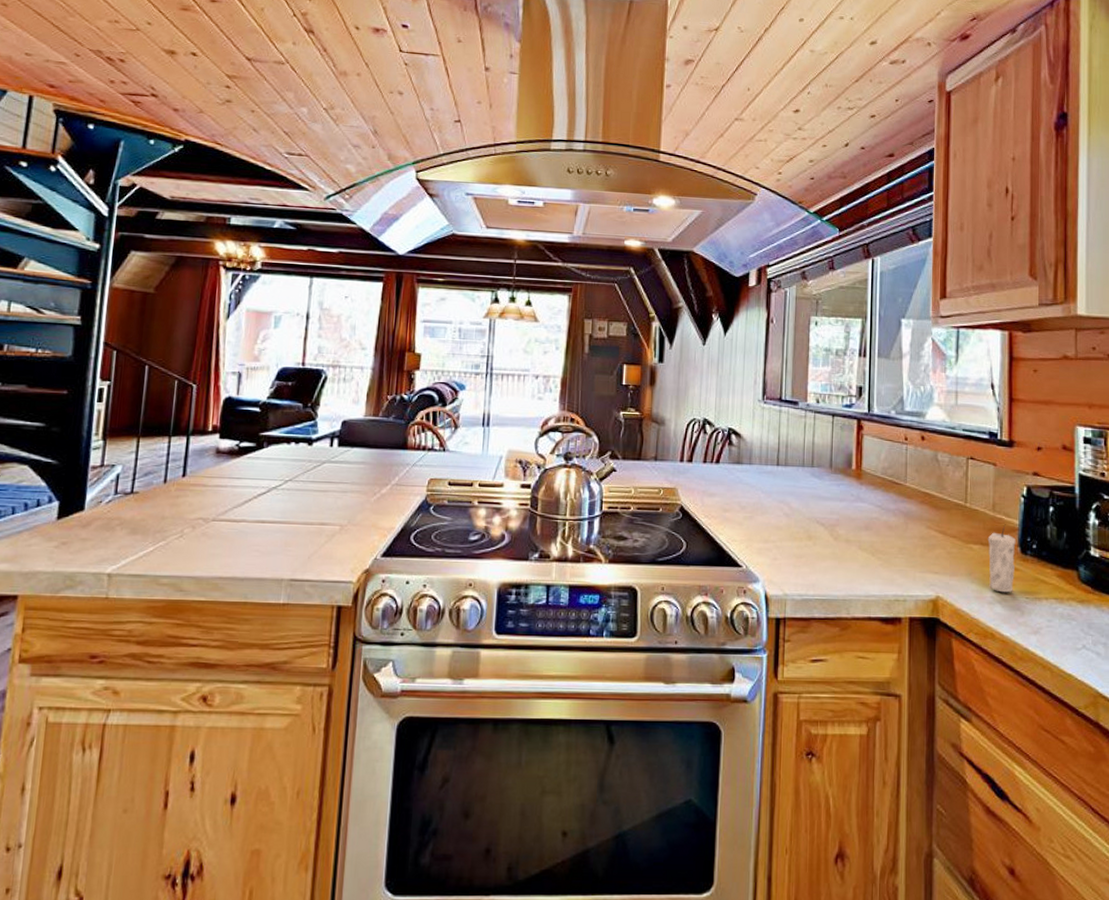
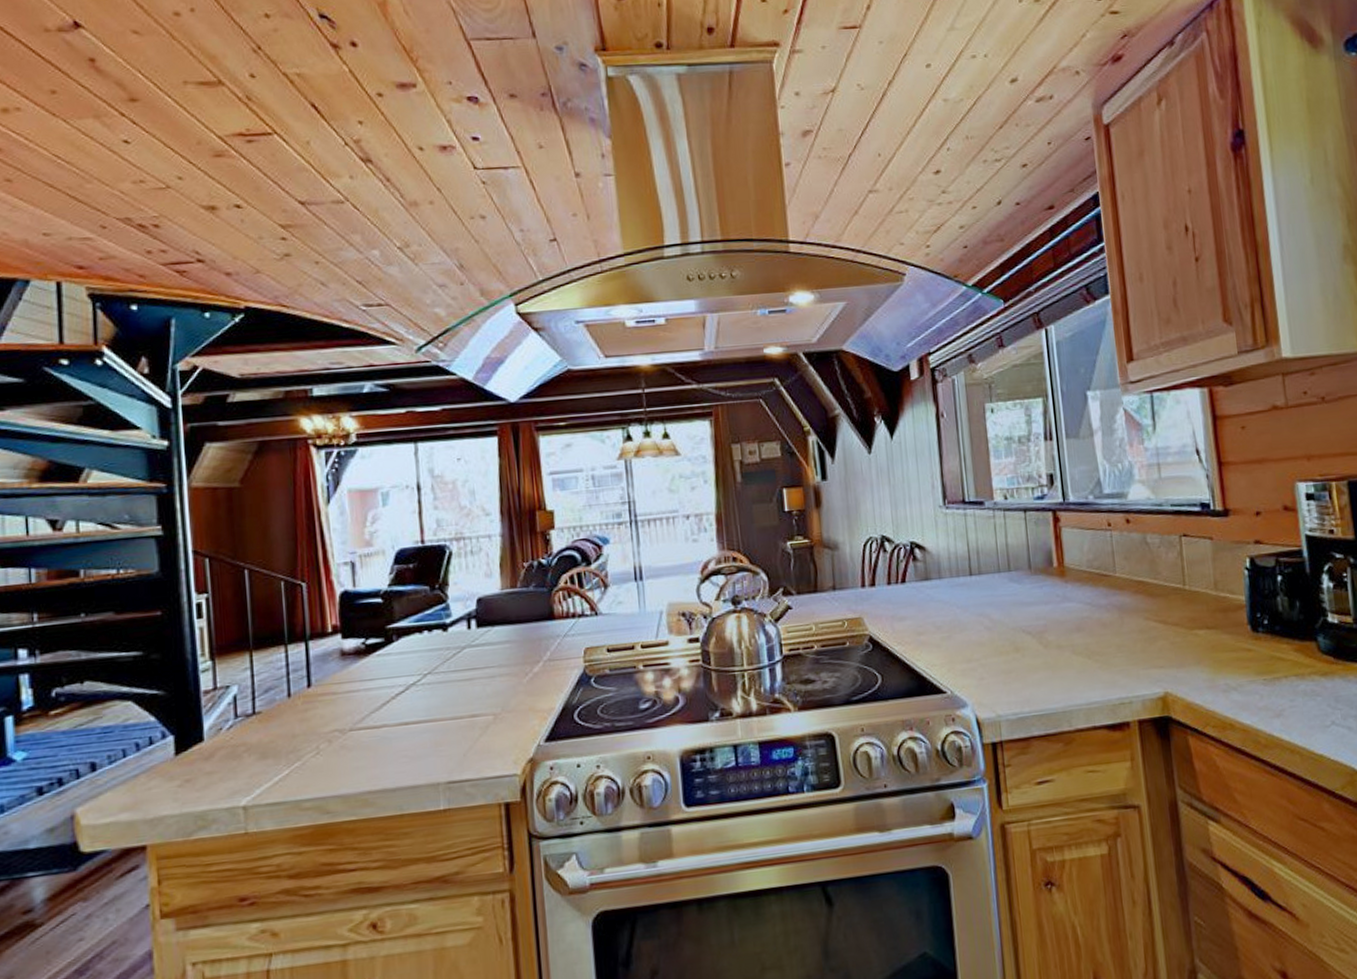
candle: present [987,524,1016,593] -> none [1213,602,1248,678]

